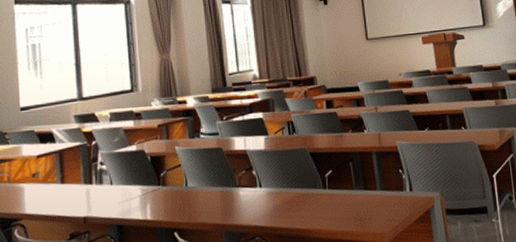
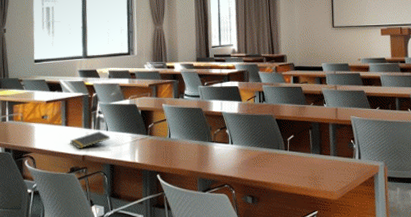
notepad: none [68,186,116,210] -> present [70,131,111,149]

